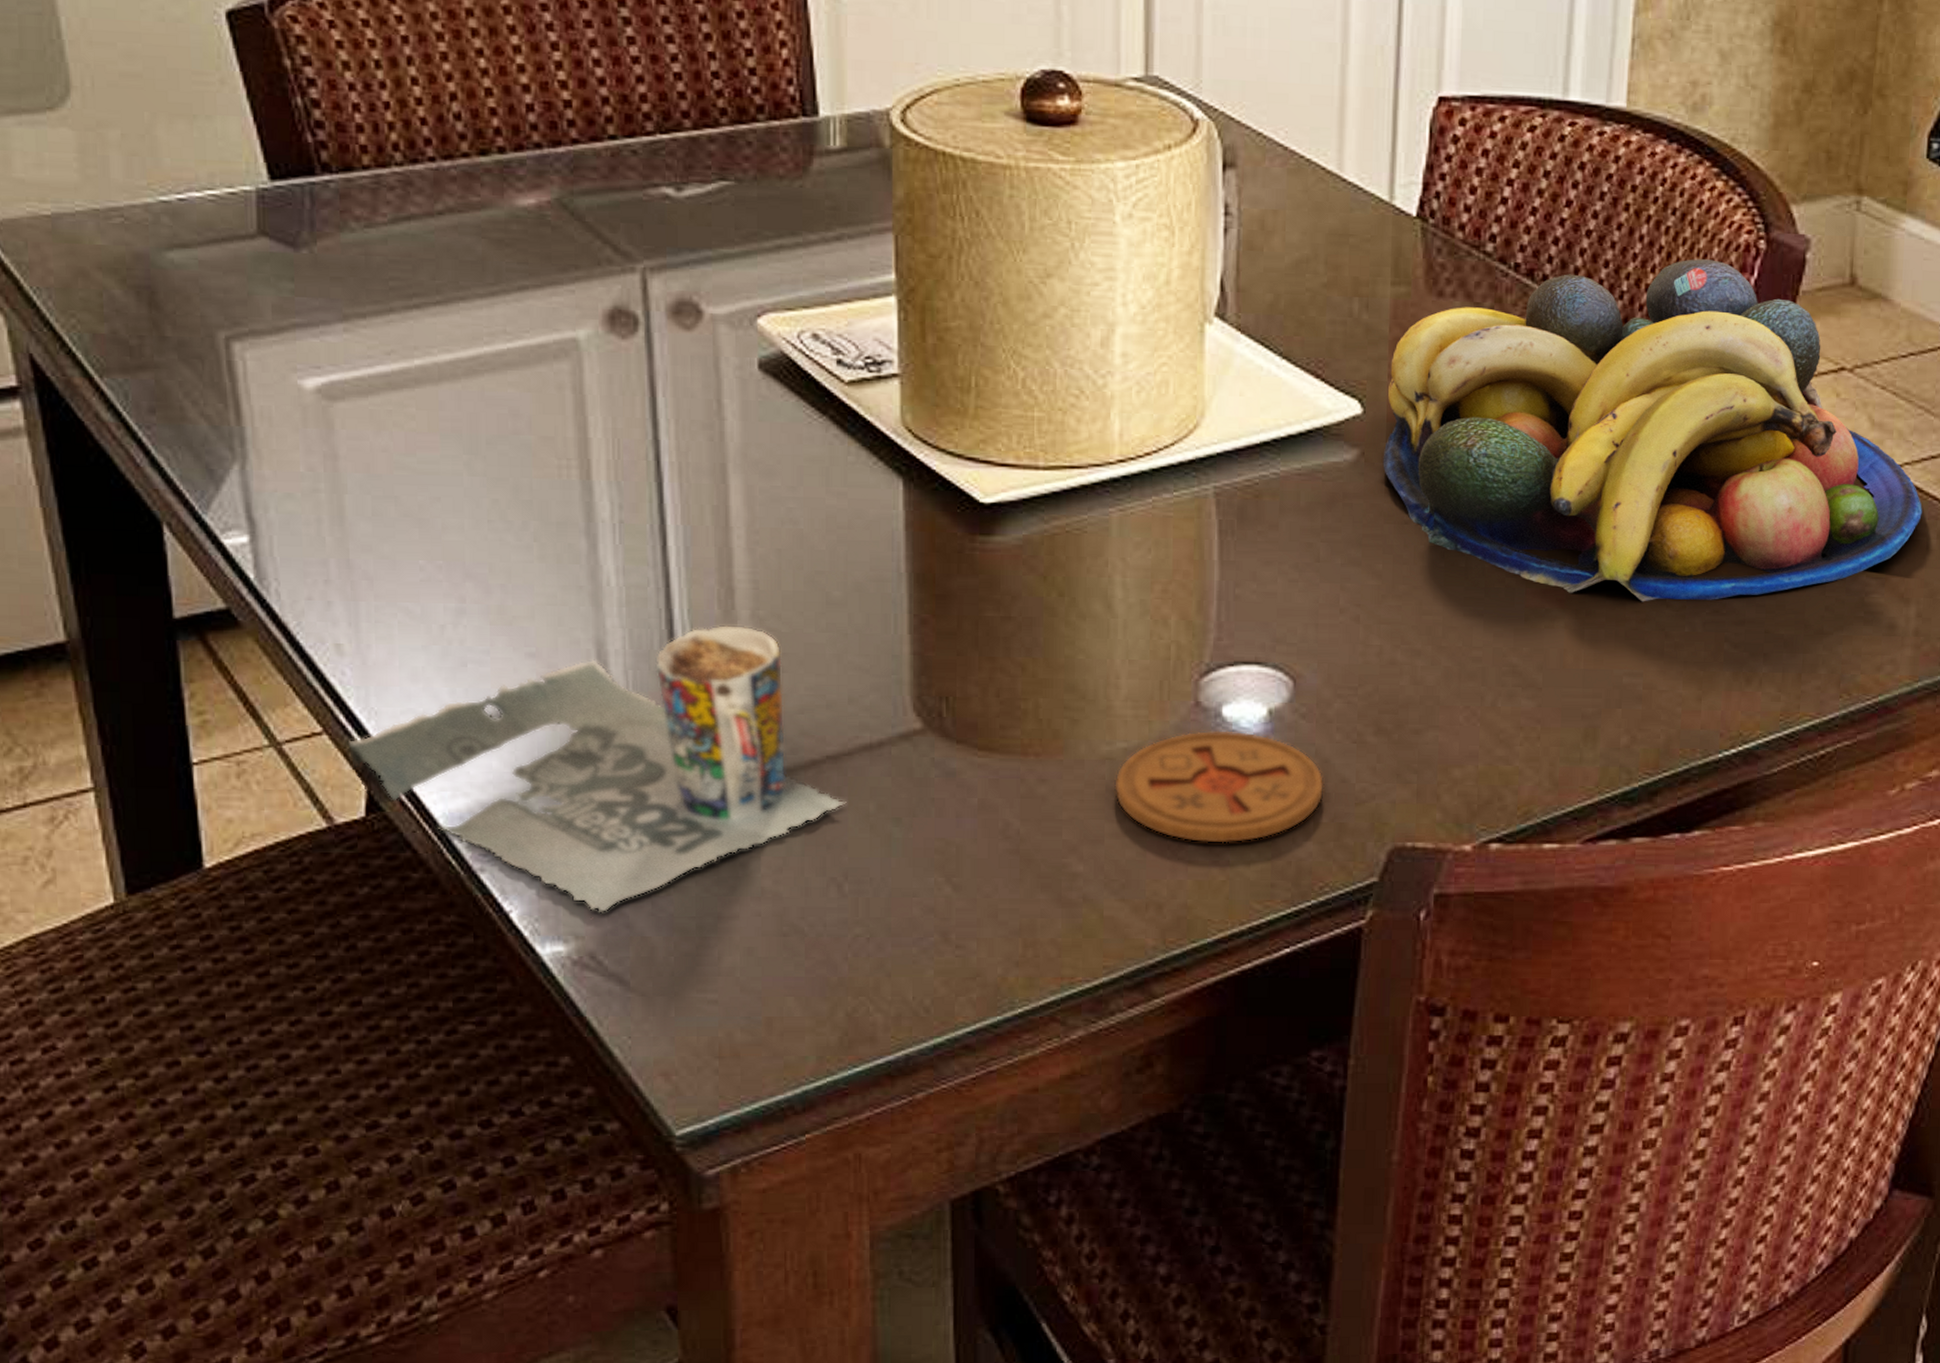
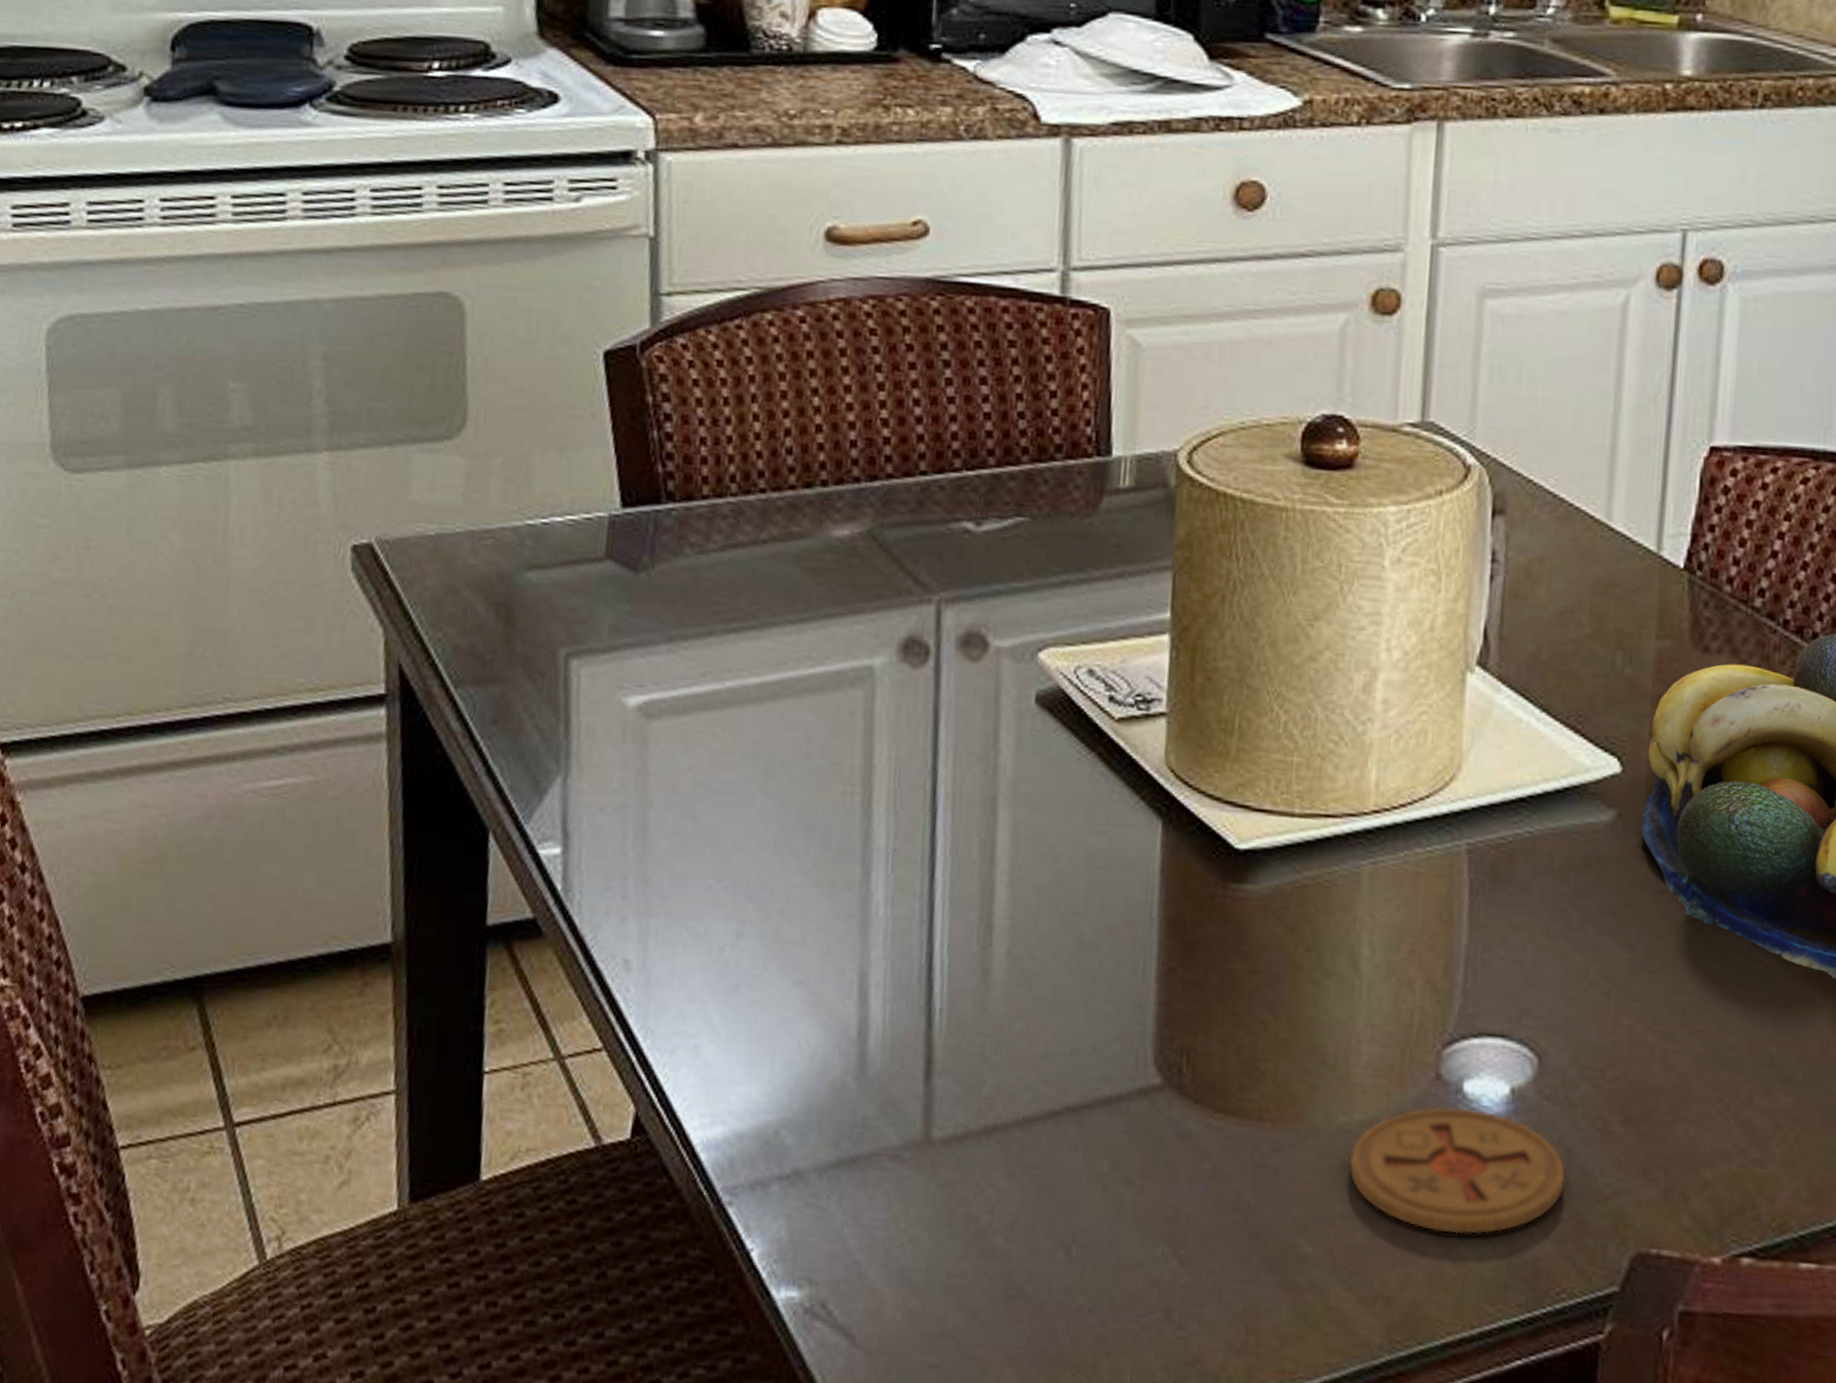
mug: present [348,624,847,920] -> none [623,961,1082,1265]

